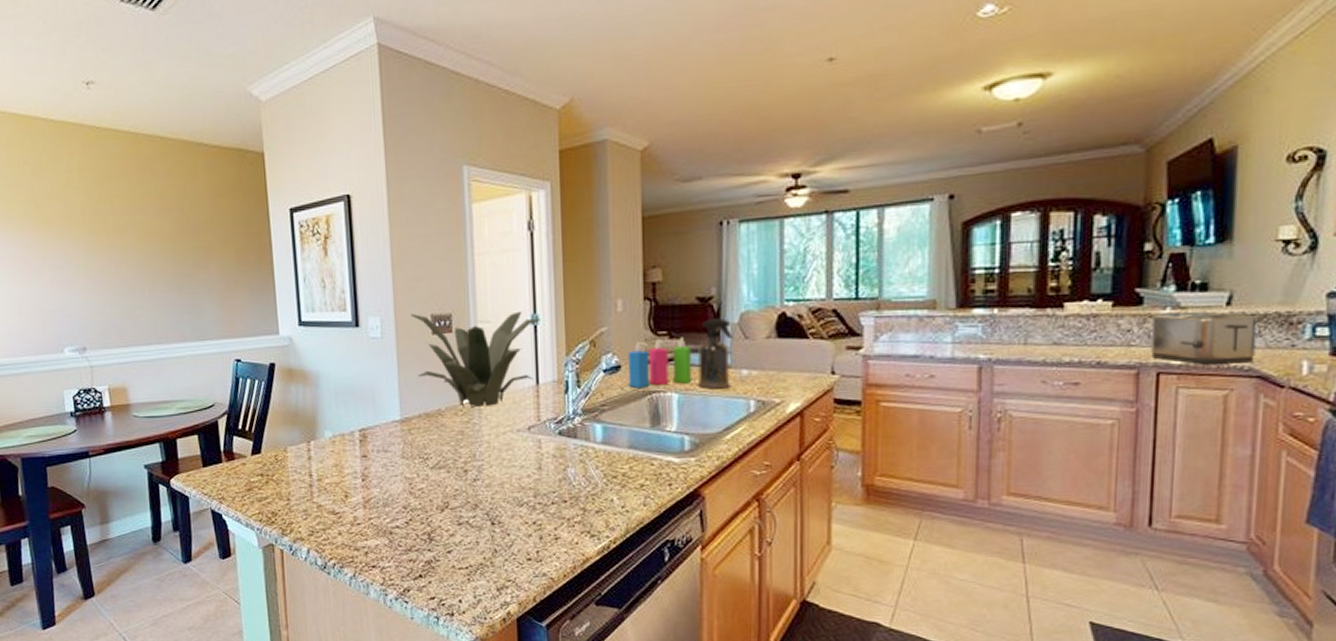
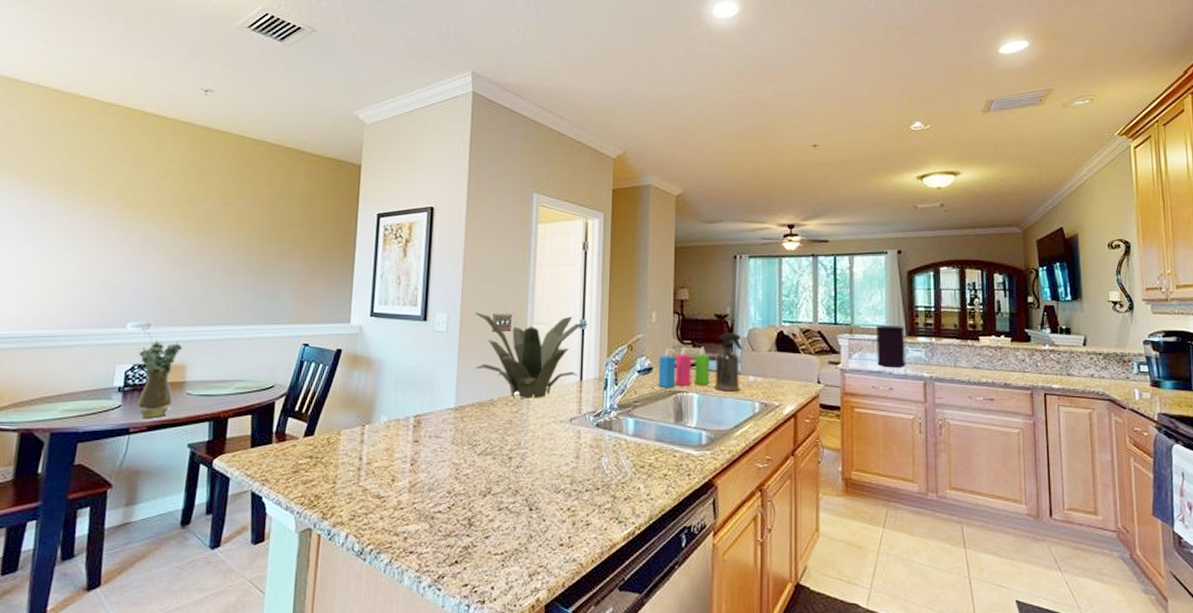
vase: none [81,362,122,441] -> present [137,339,182,418]
canister: none [912,294,955,351] -> present [875,325,906,368]
toaster: present [1150,312,1257,364] -> none [1037,349,1105,389]

